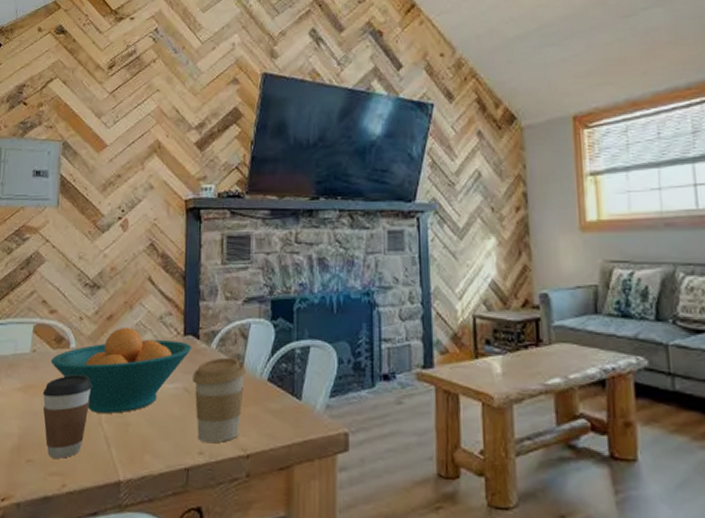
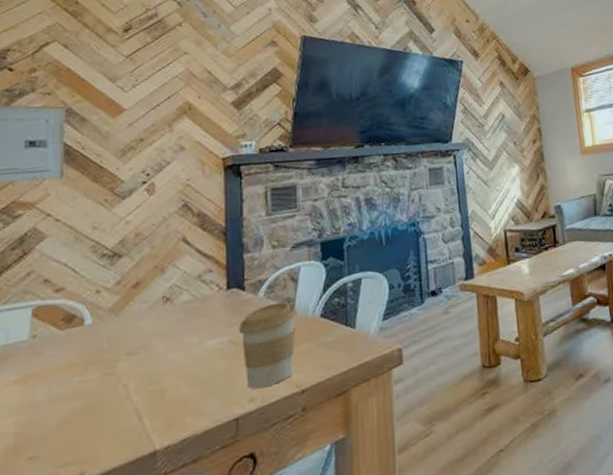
coffee cup: present [42,374,92,458] -> none [48,350,115,448]
fruit bowl: present [50,328,192,414] -> none [58,292,237,387]

